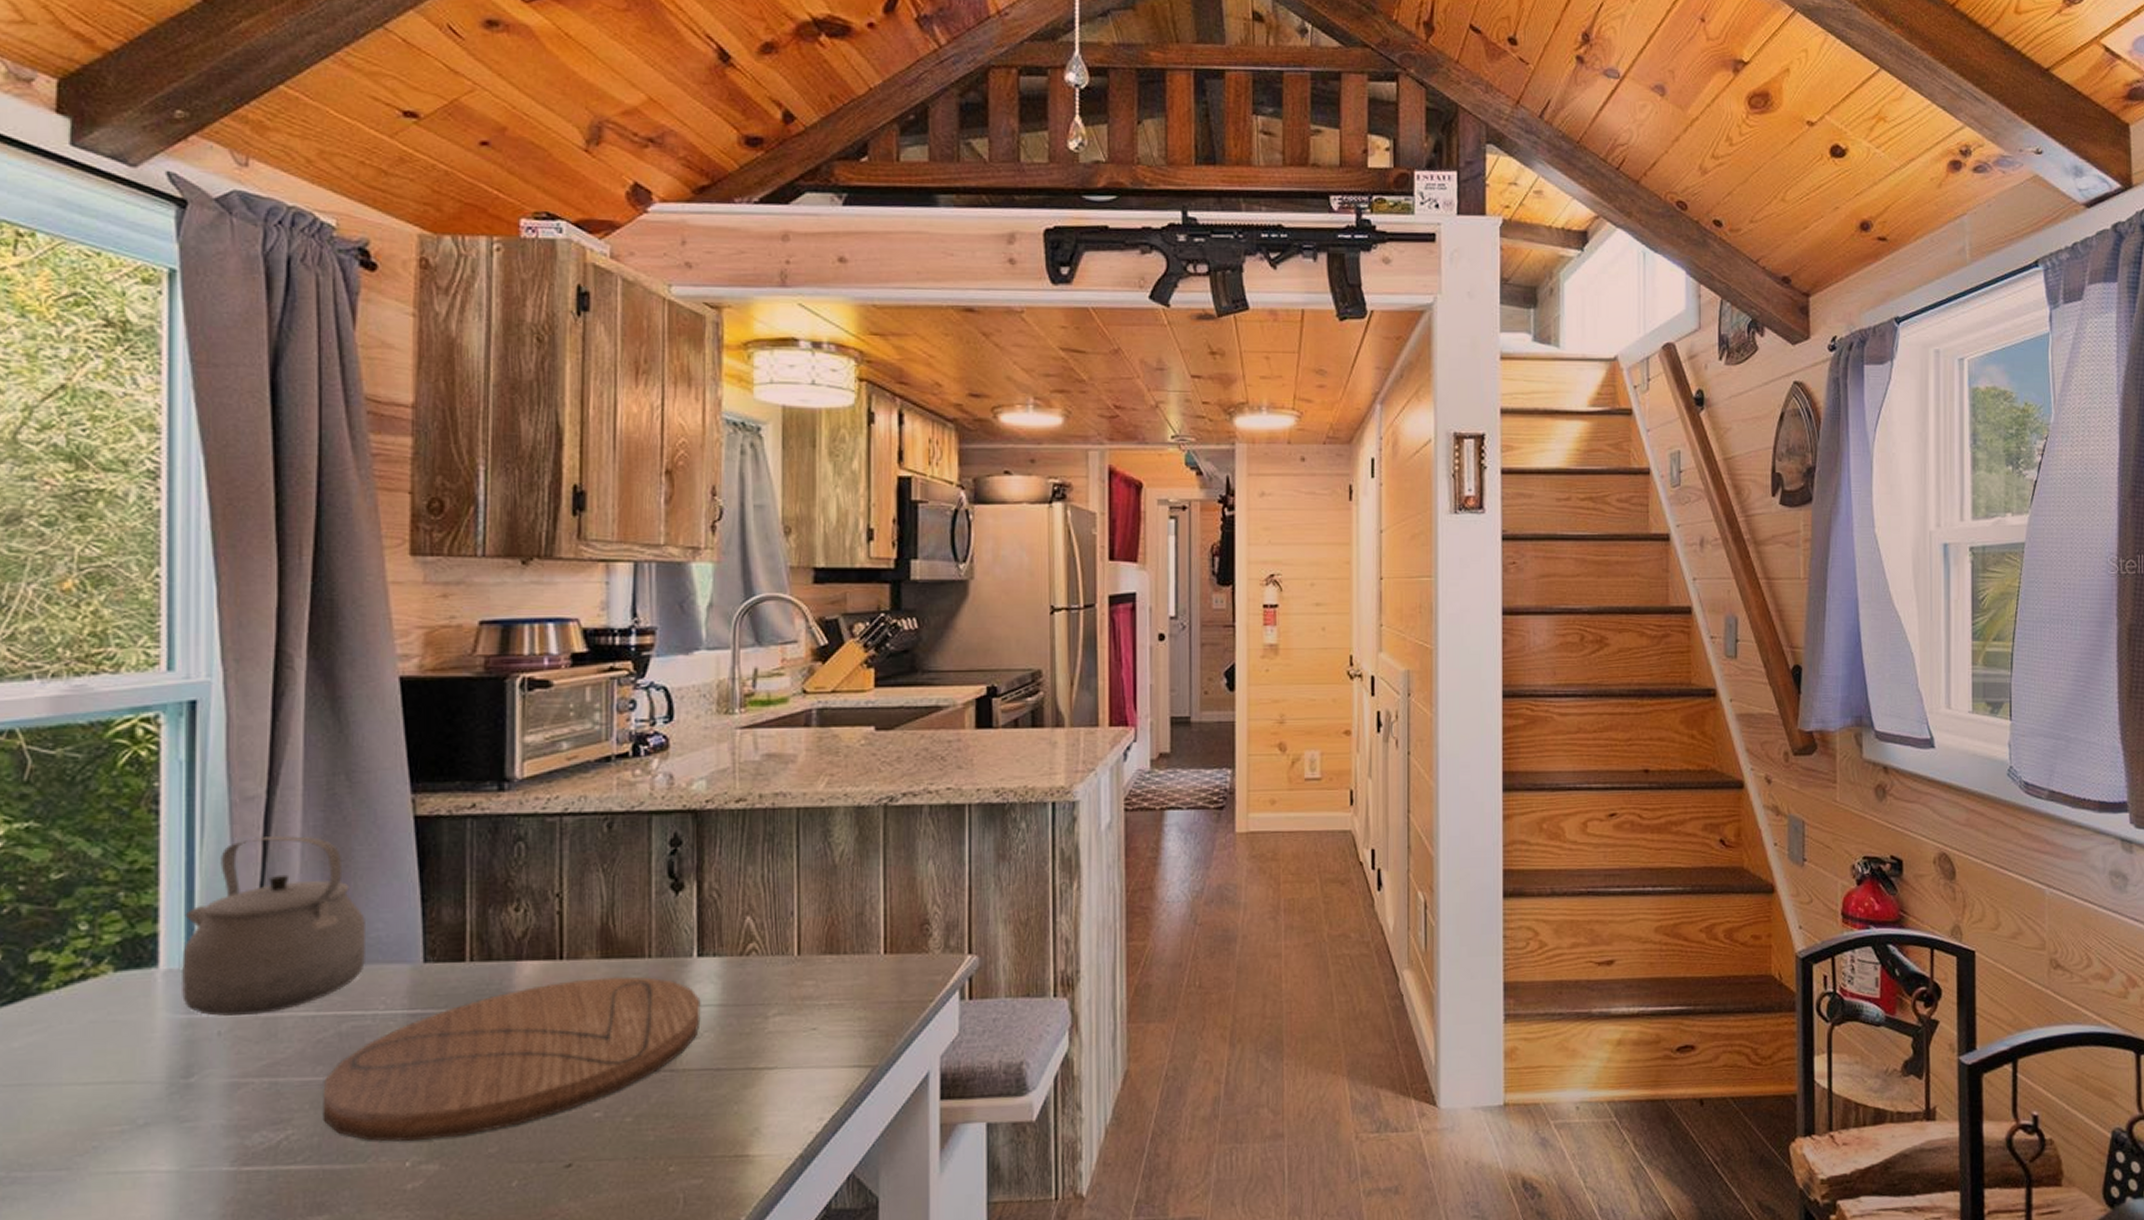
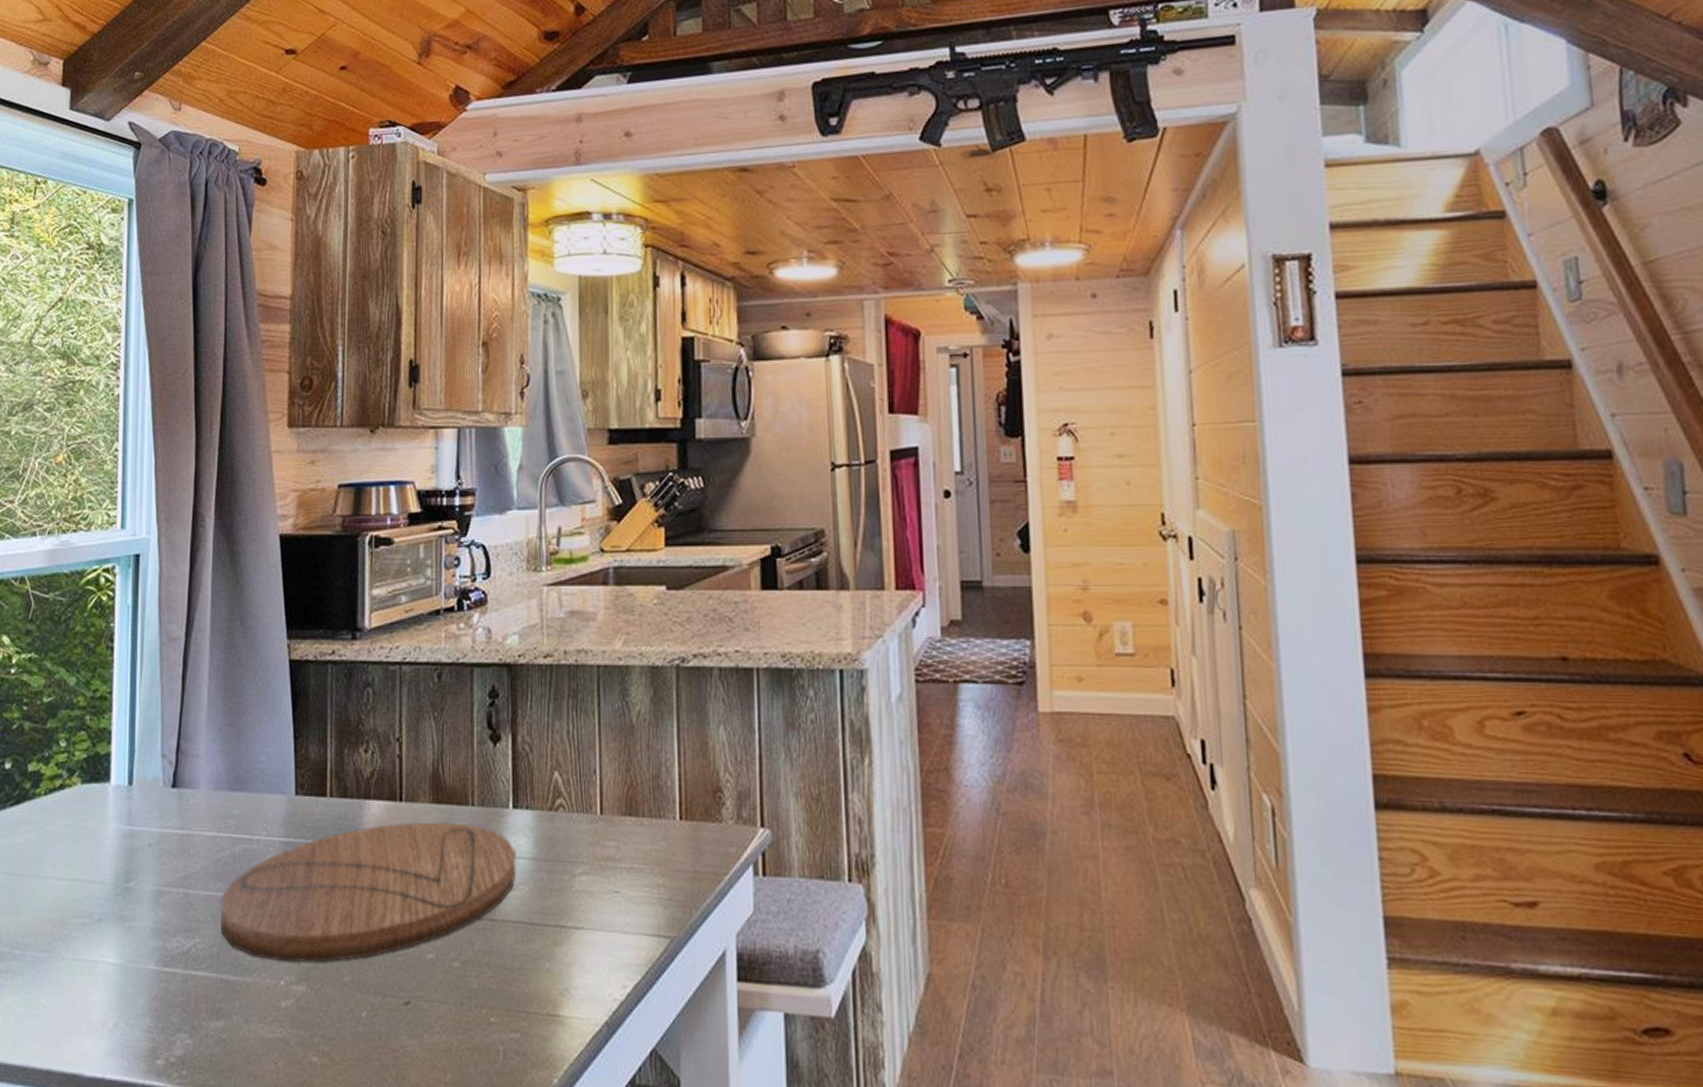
tea kettle: present [180,836,365,1016] -> none [125,673,253,832]

